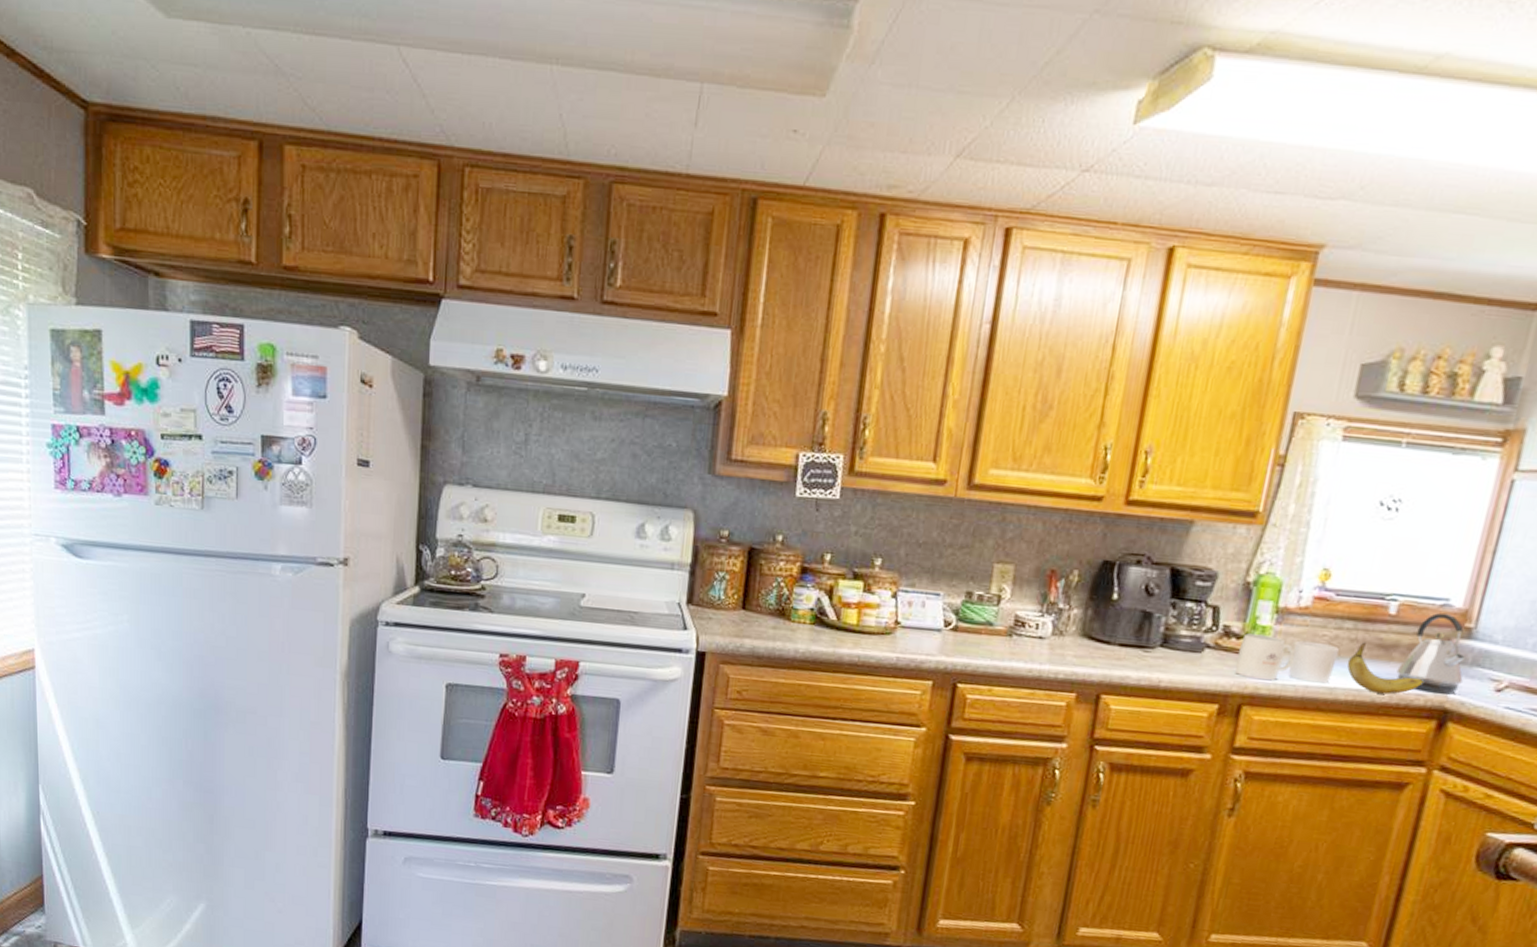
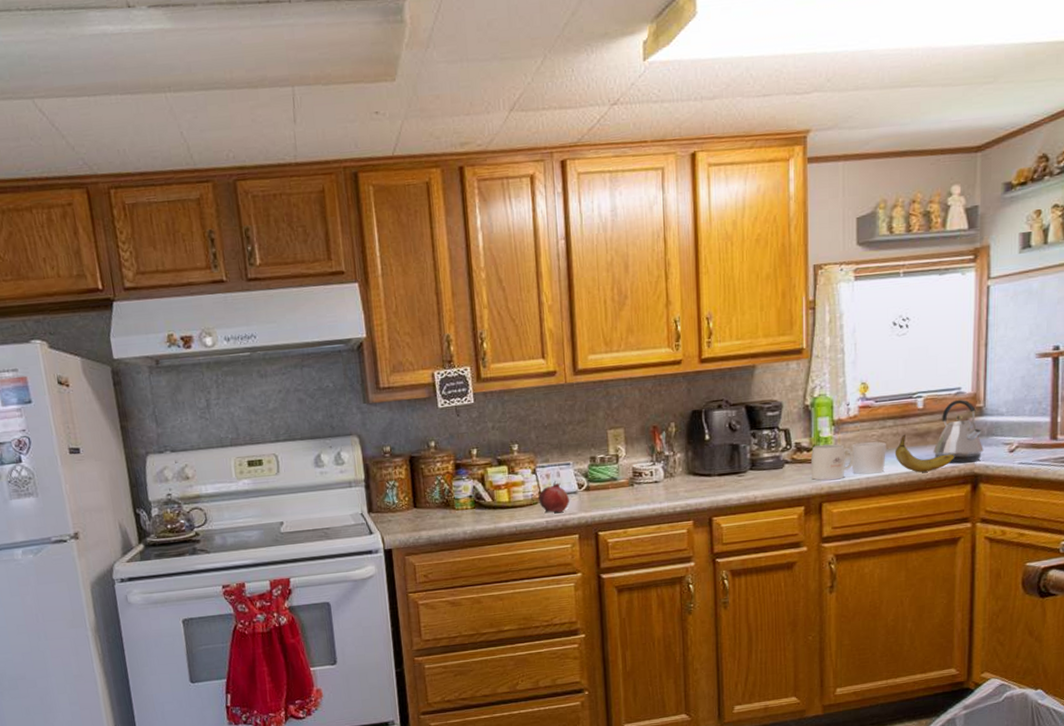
fruit: none [892,612,931,651] -> present [538,481,570,514]

